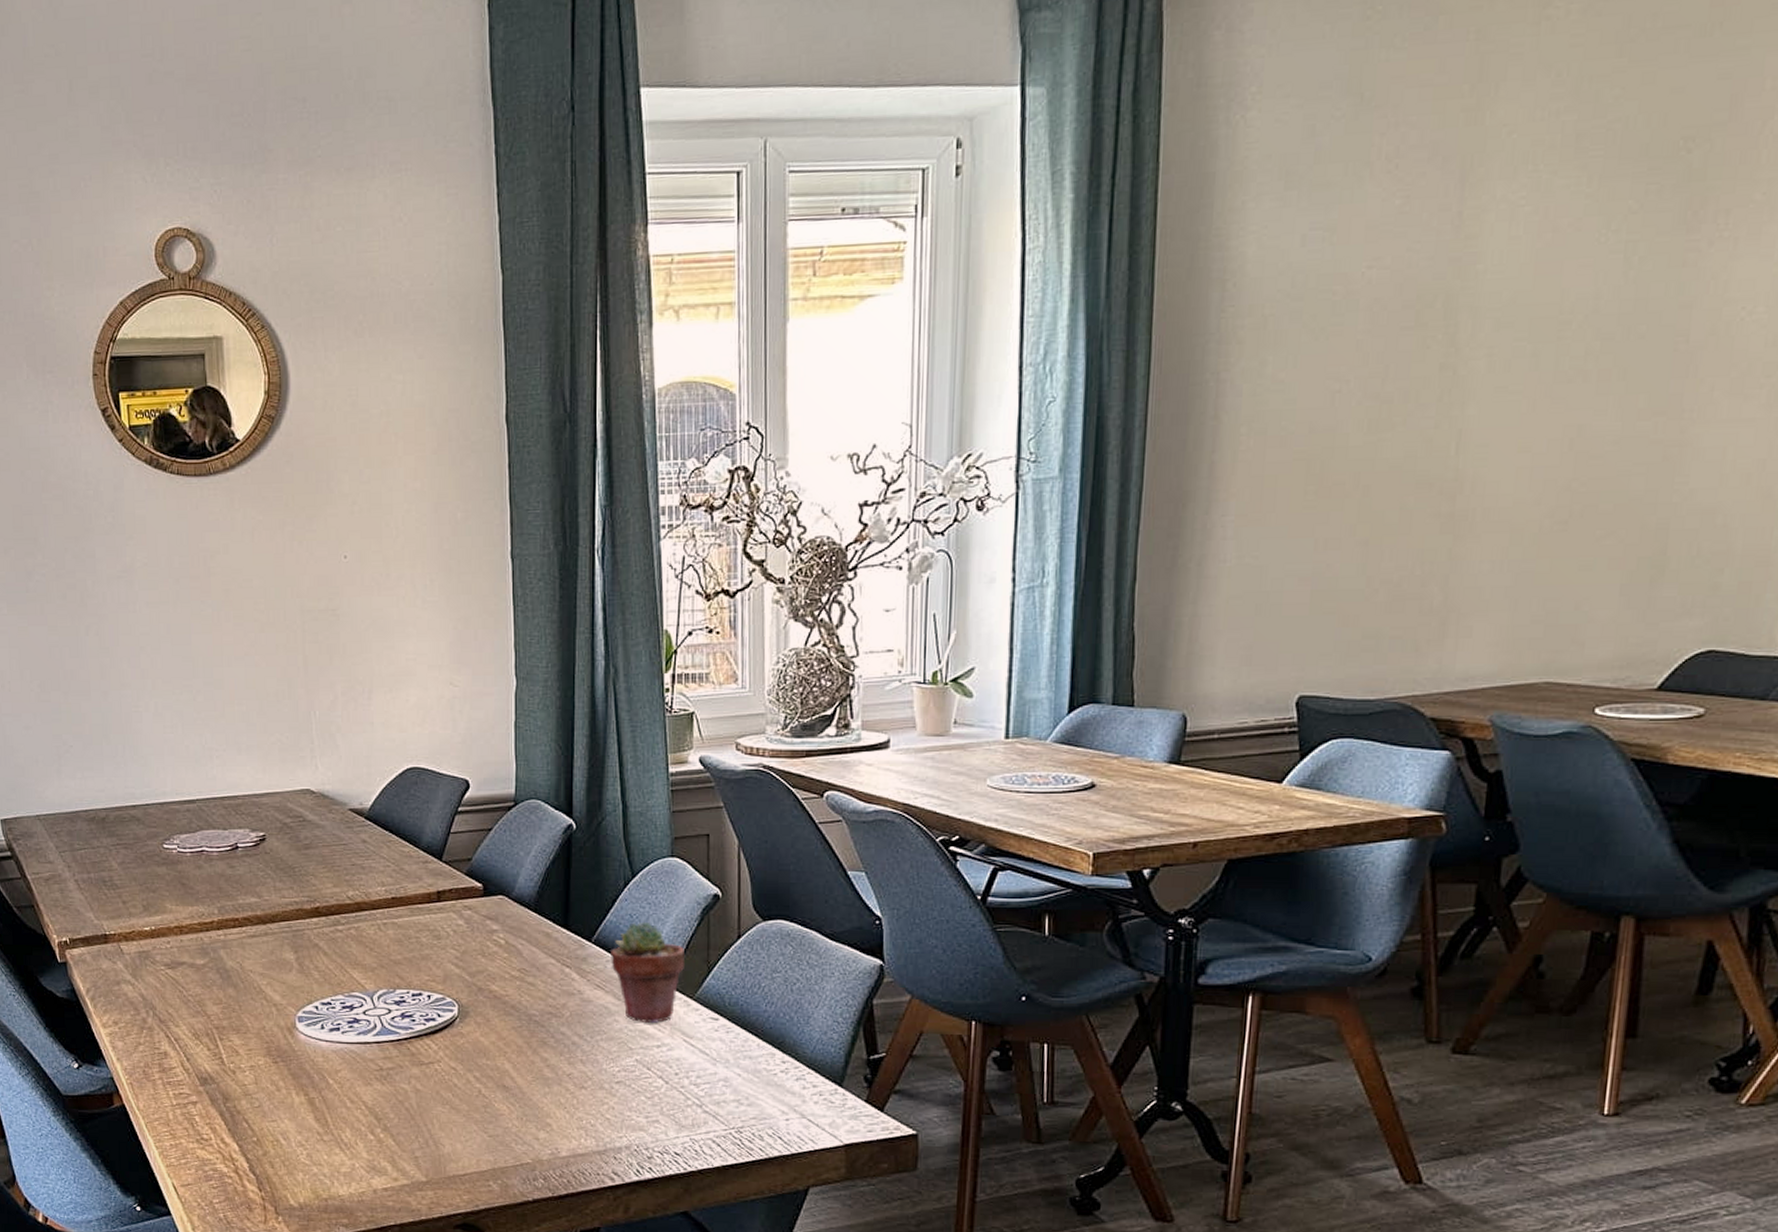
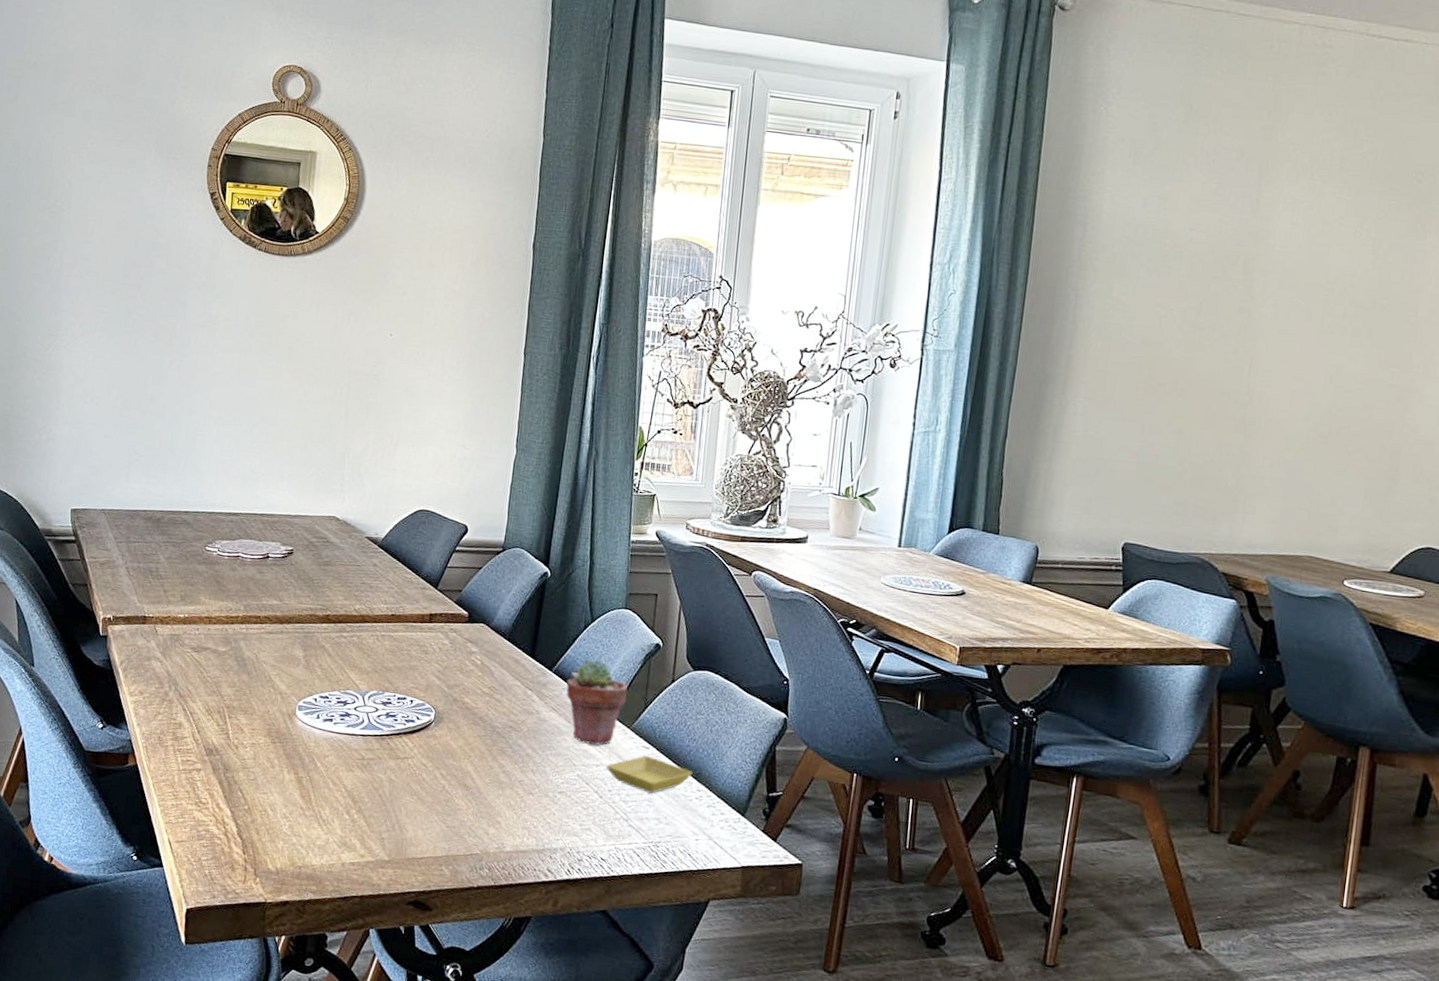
saucer: none [669,1028,774,1072] -> present [606,755,693,794]

